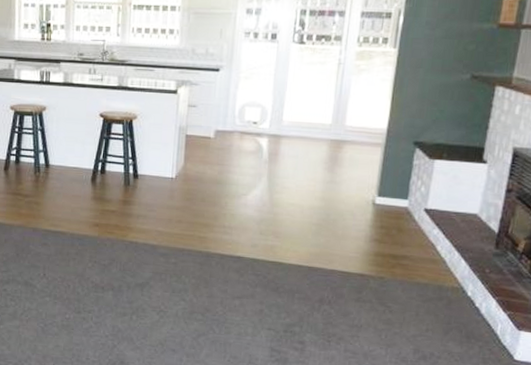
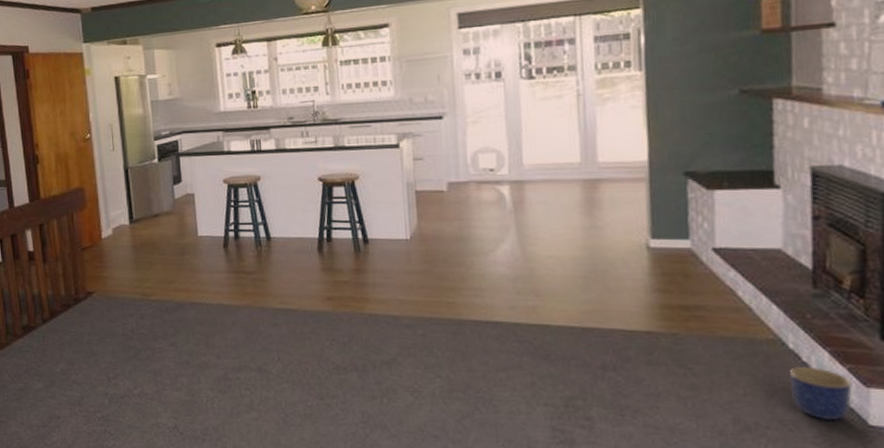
planter: none [462,310,509,354] -> present [790,366,852,420]

